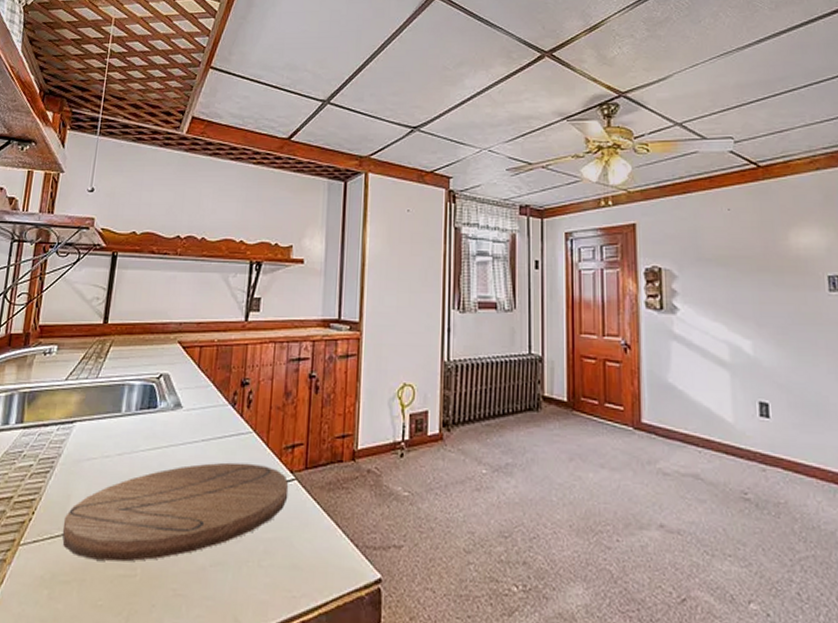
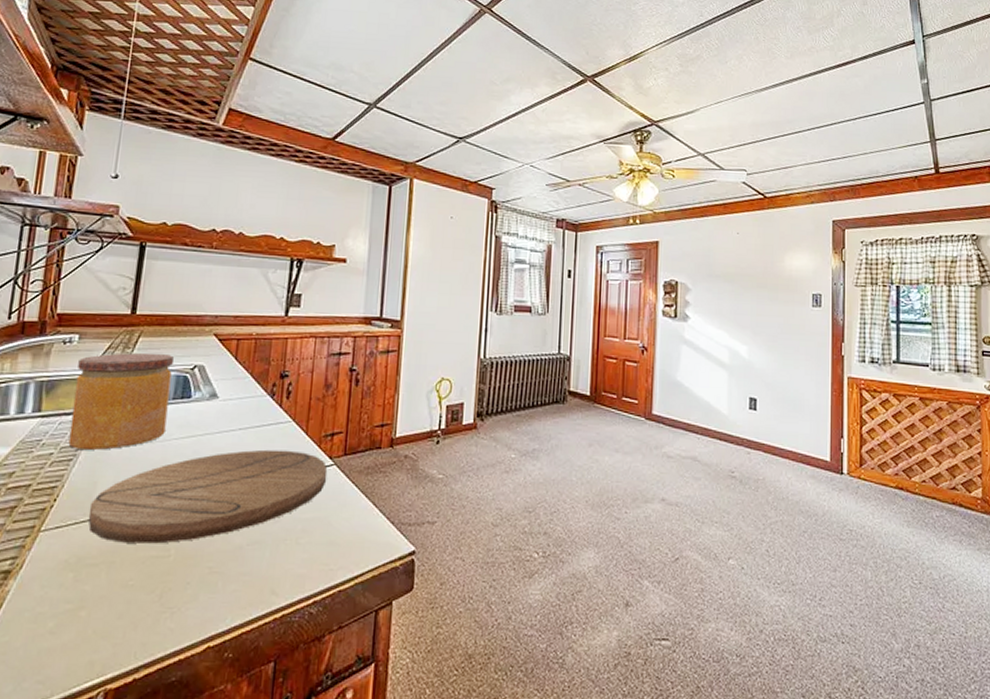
jar: none [46,362,141,462] -> present [68,352,174,450]

